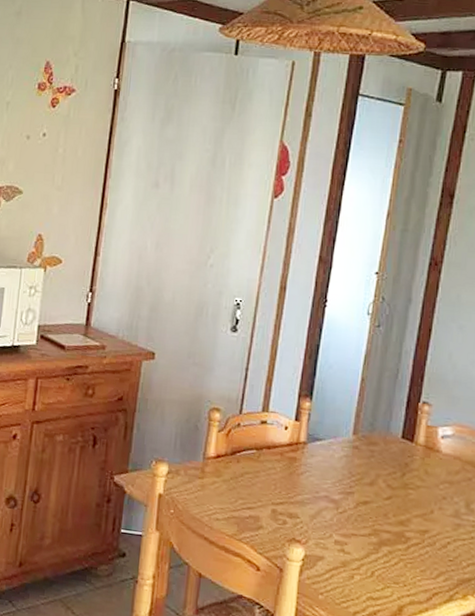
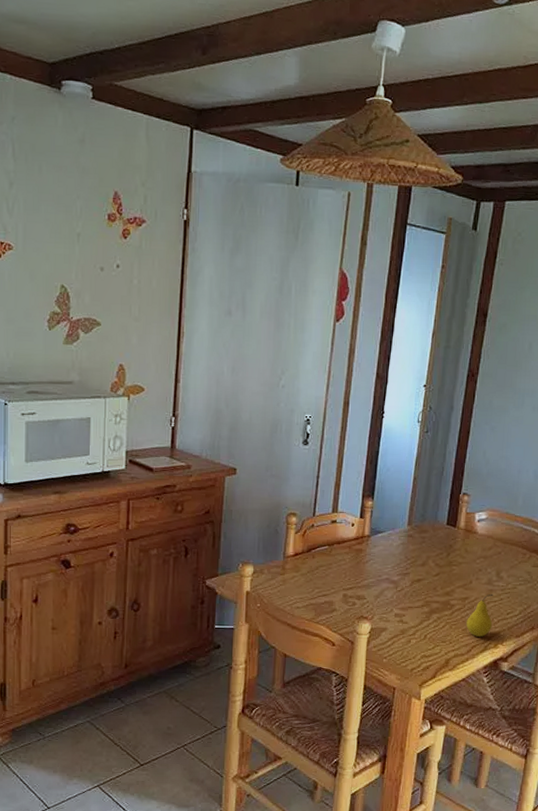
fruit: none [426,529,462,583] -> present [466,593,493,637]

